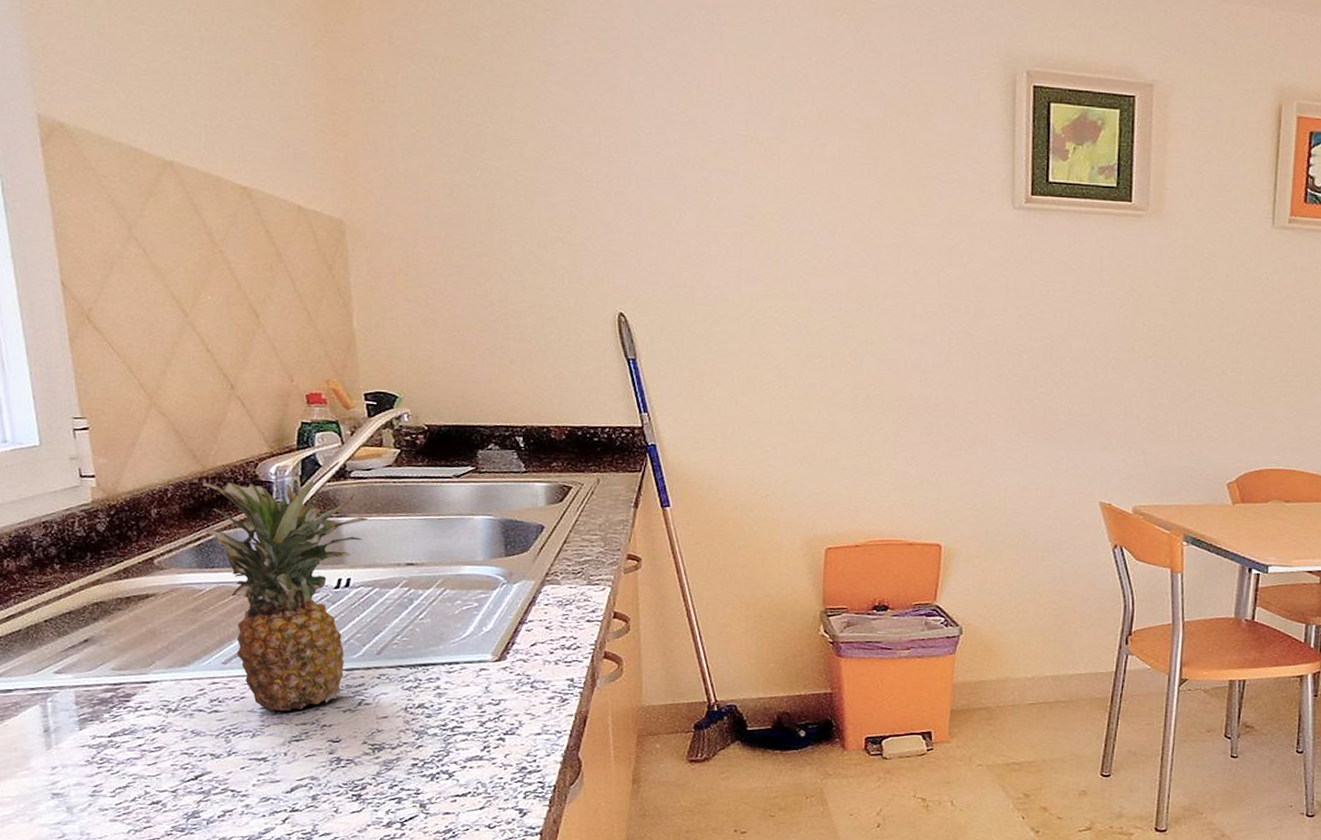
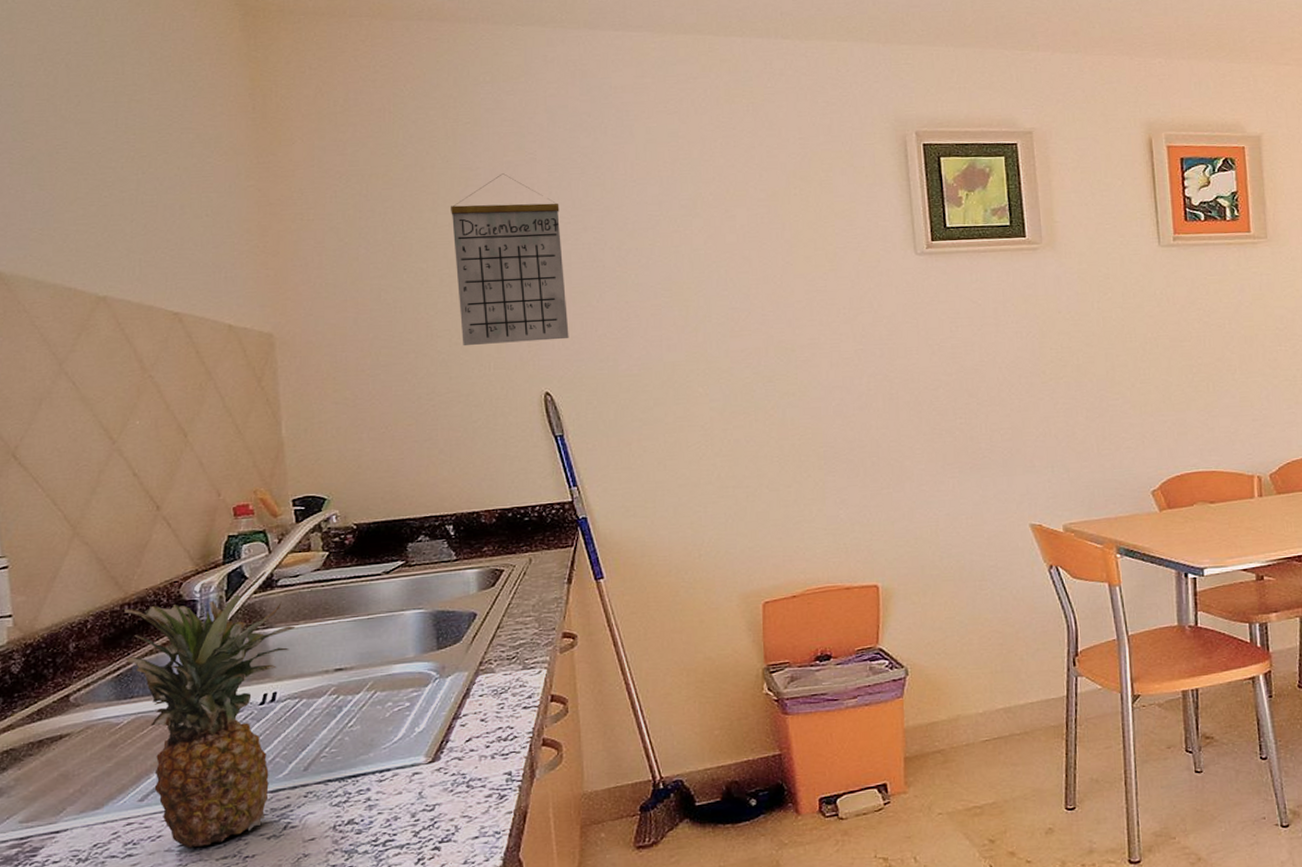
calendar: none [527,71,646,259] -> present [451,173,569,346]

